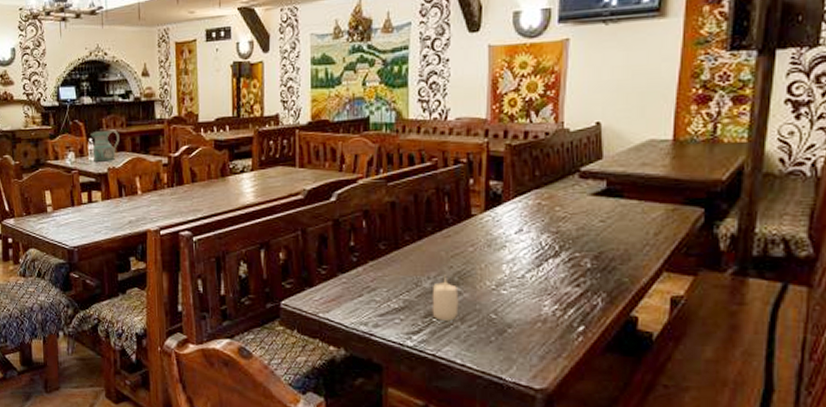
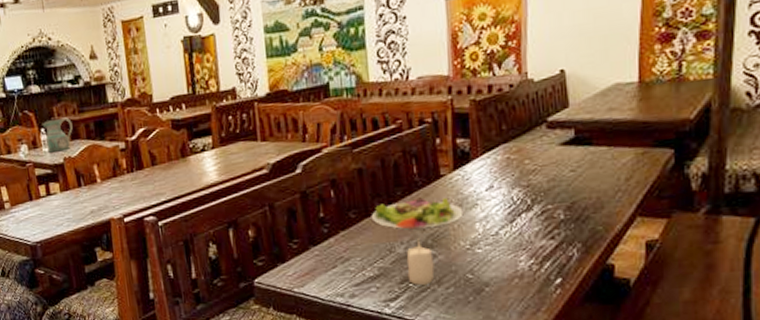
salad plate: none [400,236,491,266] -> present [371,197,464,230]

